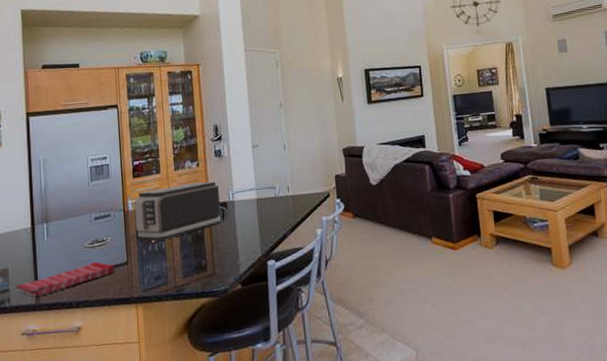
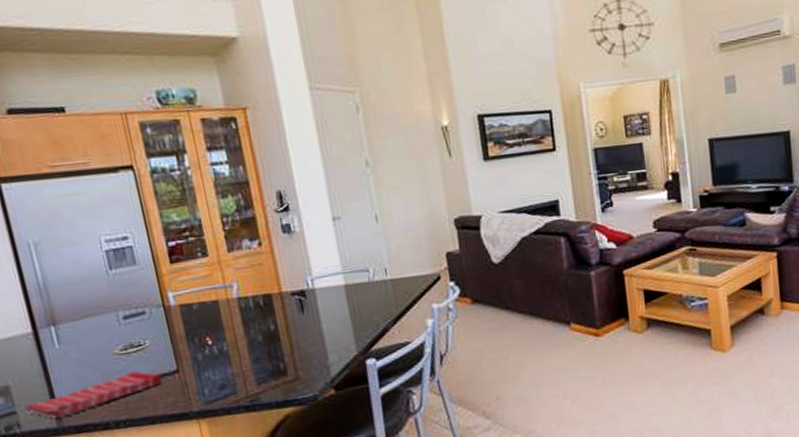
toaster: present [134,181,221,241] -> none [176,264,300,343]

